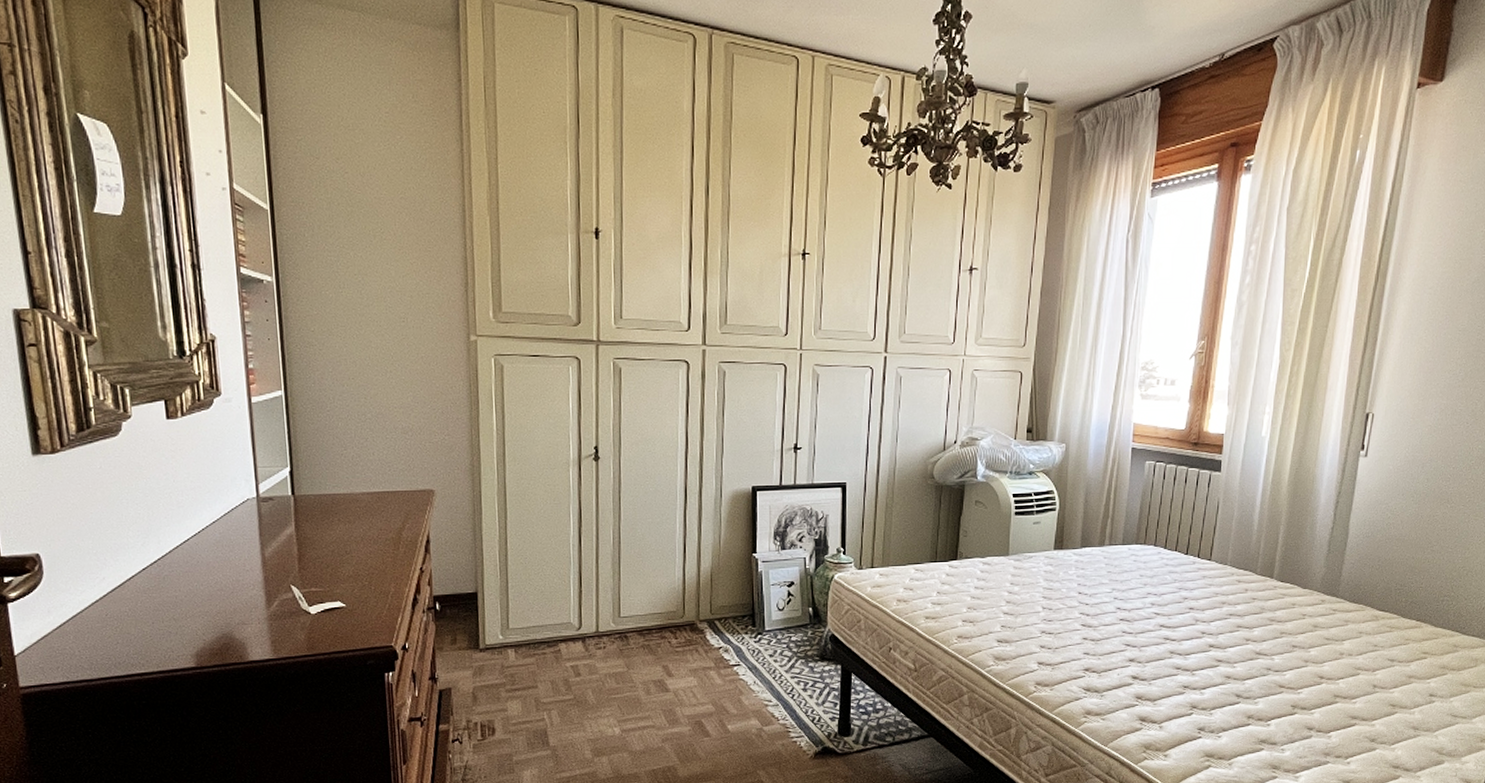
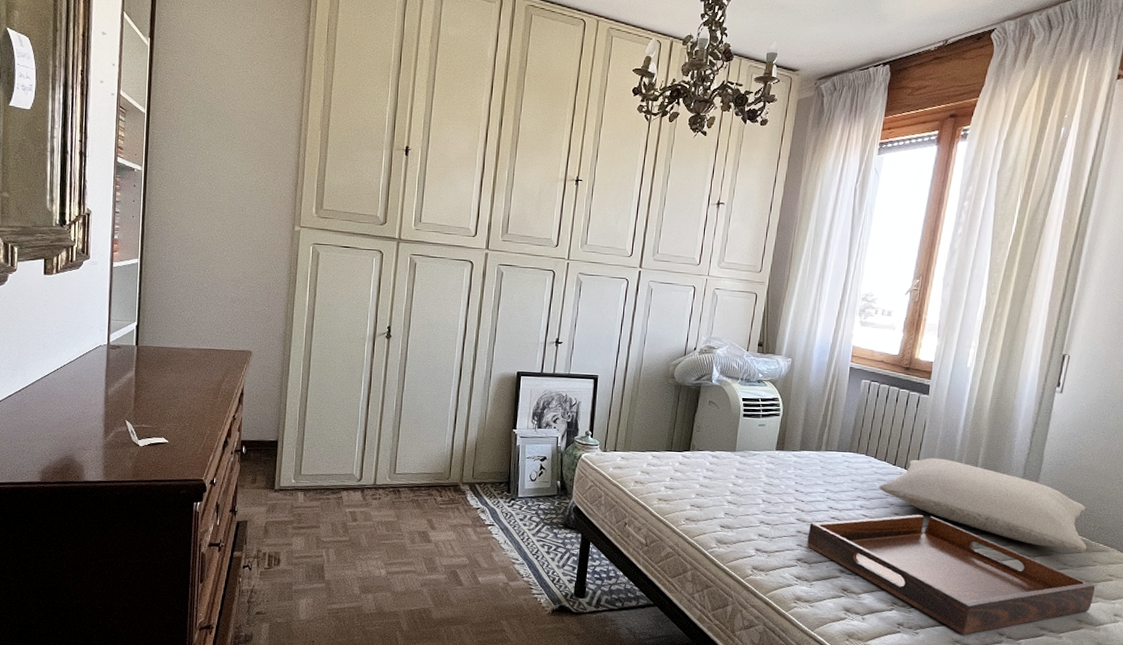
serving tray: none [1094,606,1409,734] -> present [807,514,1096,635]
pillow: none [1171,542,1398,630] -> present [879,458,1087,551]

